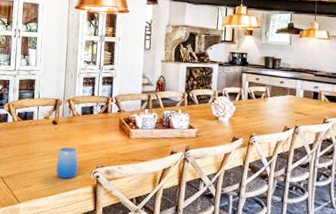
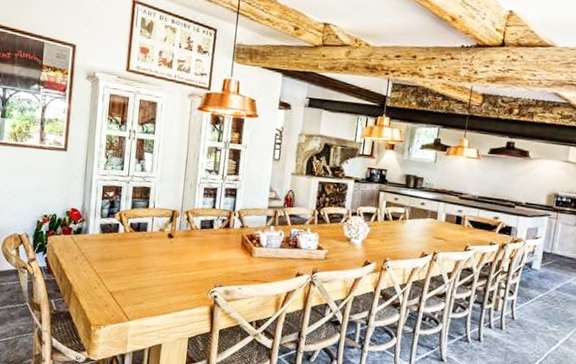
cup: present [55,147,78,179] -> none [170,263,195,298]

